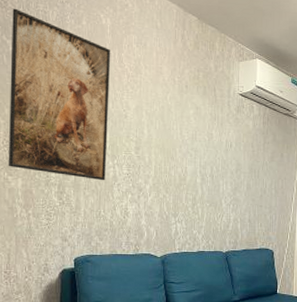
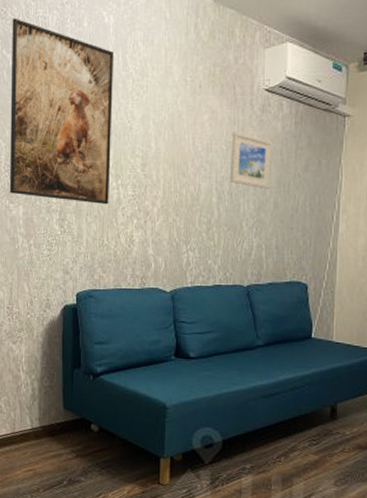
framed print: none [211,125,246,174] -> present [229,131,273,189]

